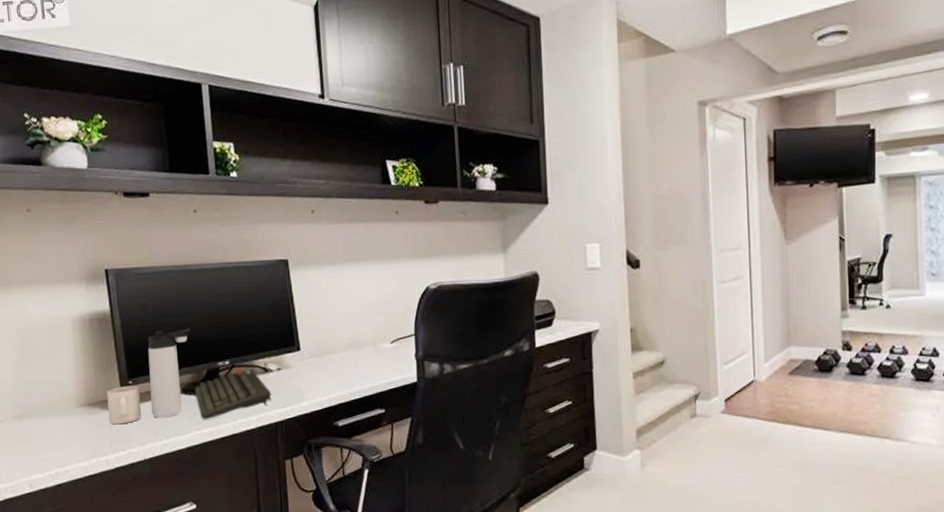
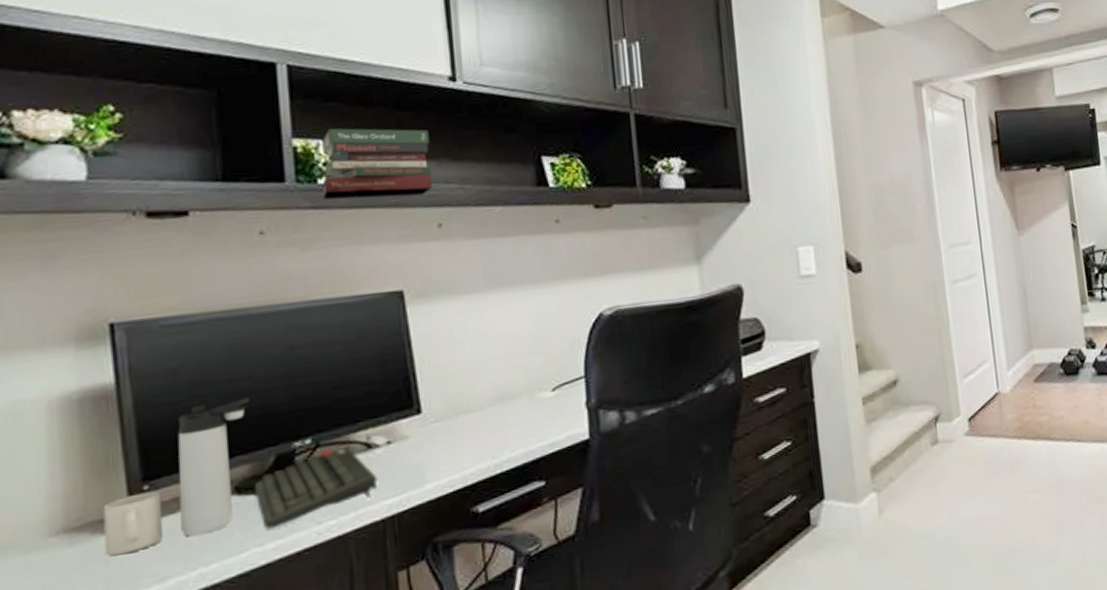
books: none [233,134,308,189] -> present [322,128,433,200]

